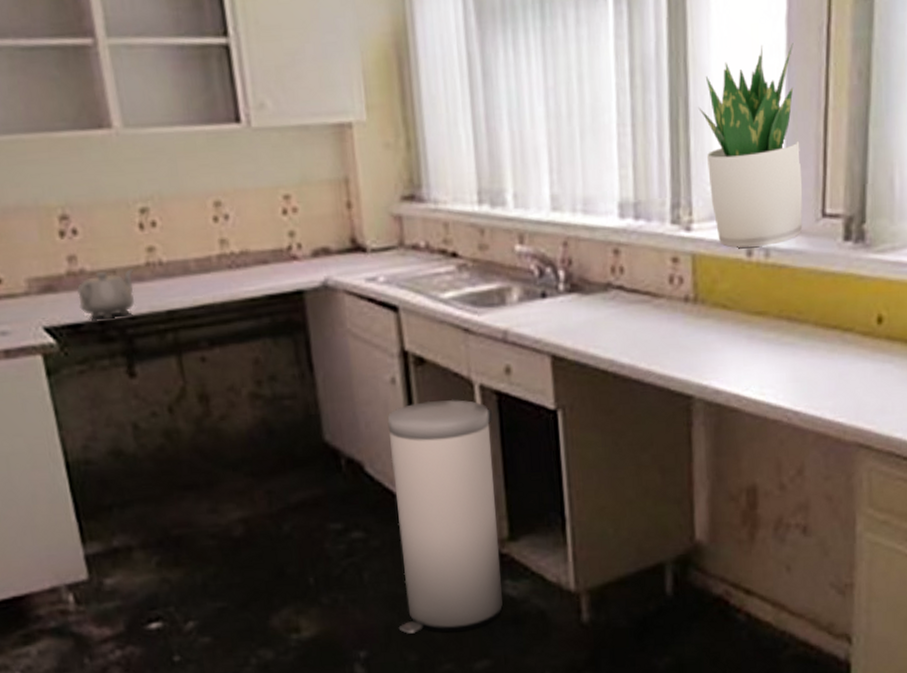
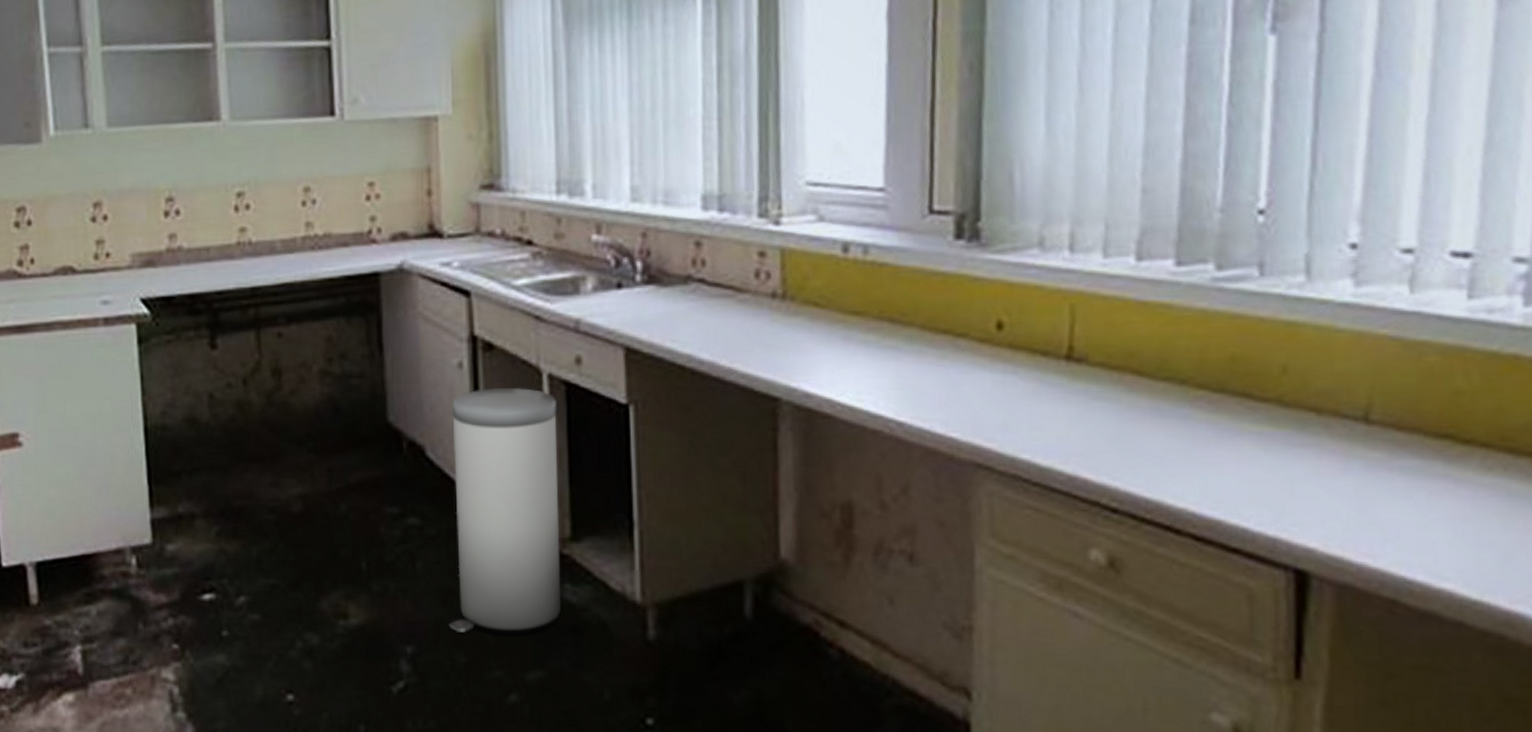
teapot: present [77,269,135,320] -> none [174,247,226,294]
planter: present [698,43,803,249] -> none [790,37,907,245]

